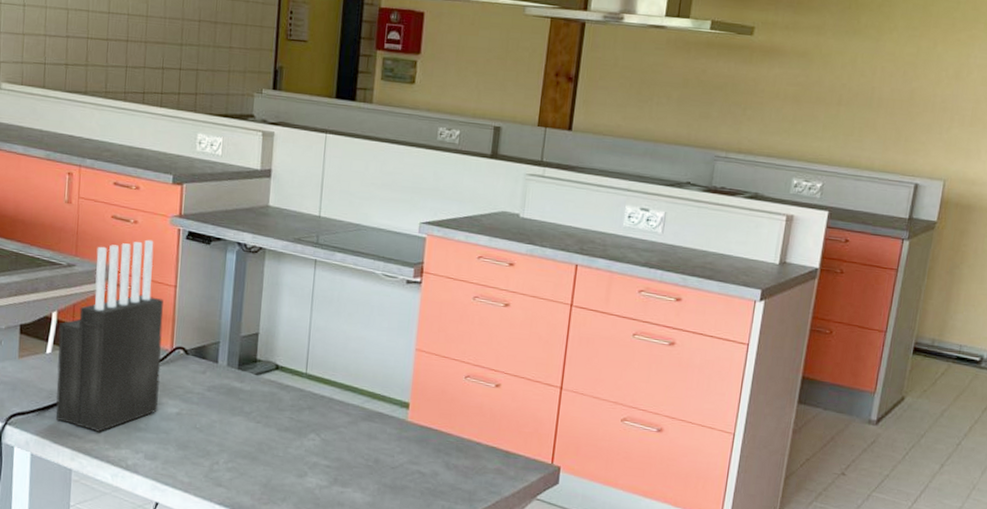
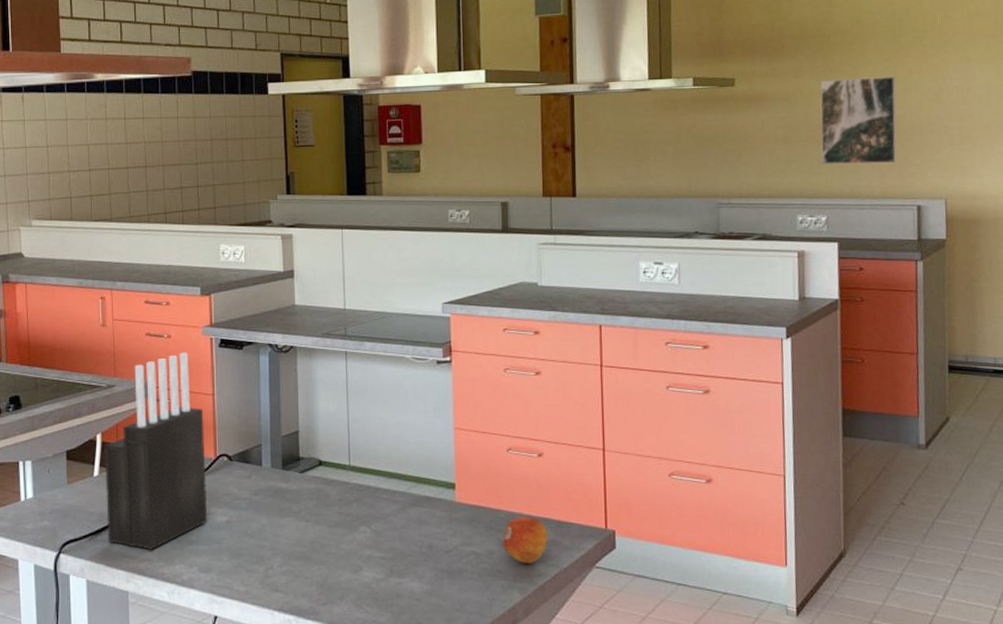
fruit: none [448,442,495,489] -> present [503,515,548,564]
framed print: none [827,41,919,138] -> present [820,76,897,164]

